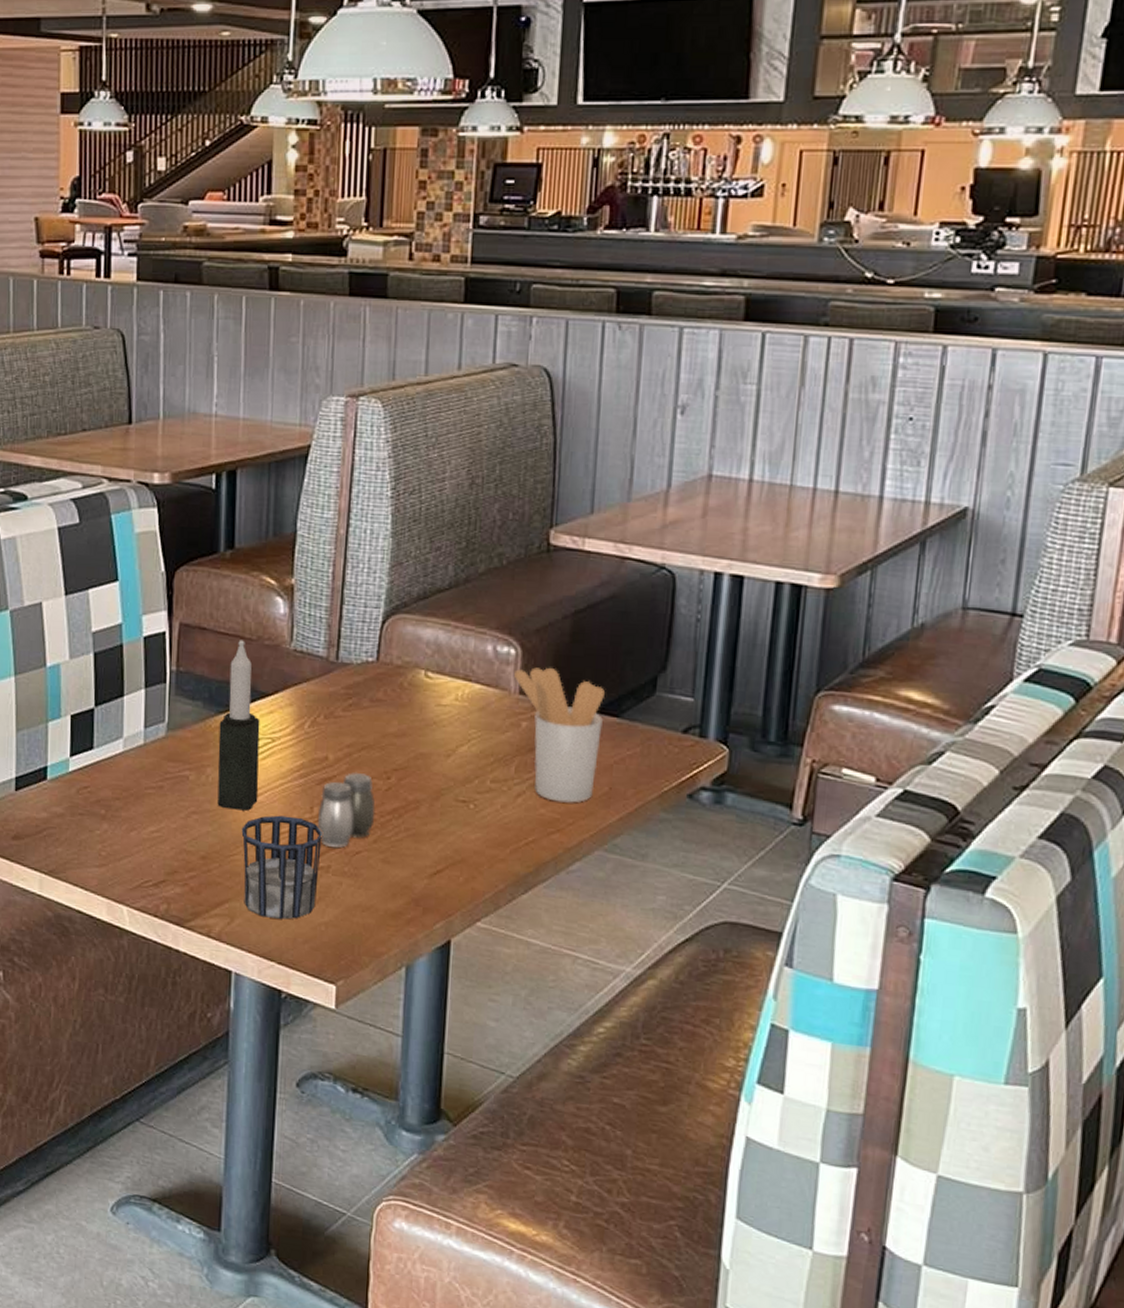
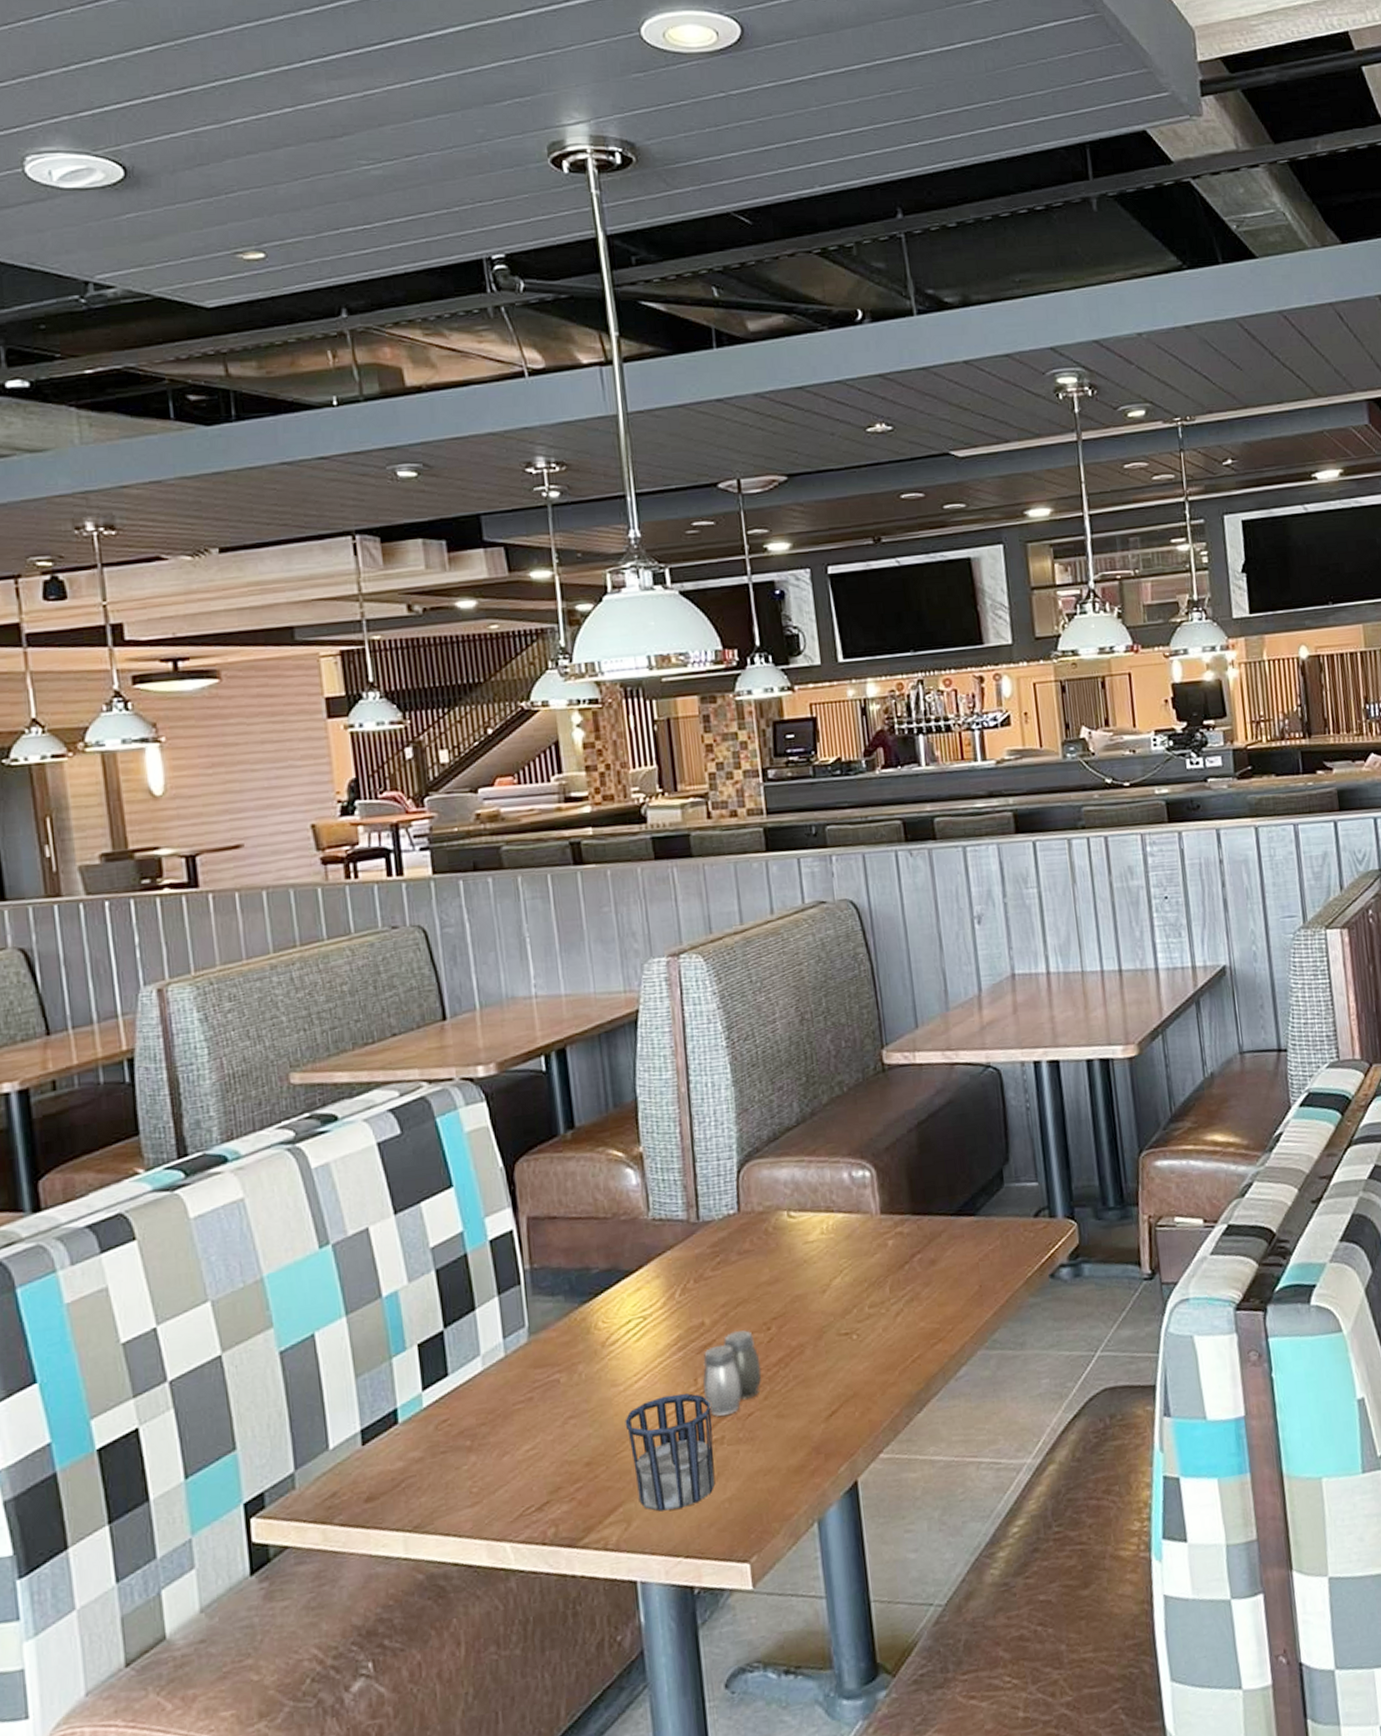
candle: present [217,640,260,811] -> none [584,1220,638,1404]
utensil holder: present [514,667,605,803] -> none [873,1181,966,1312]

